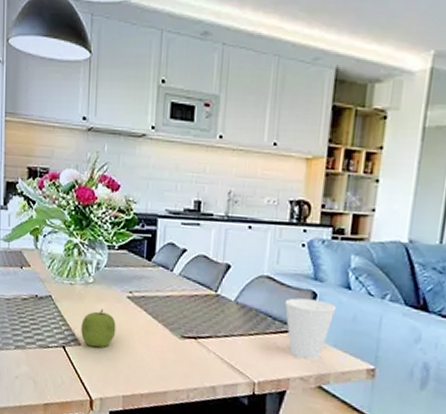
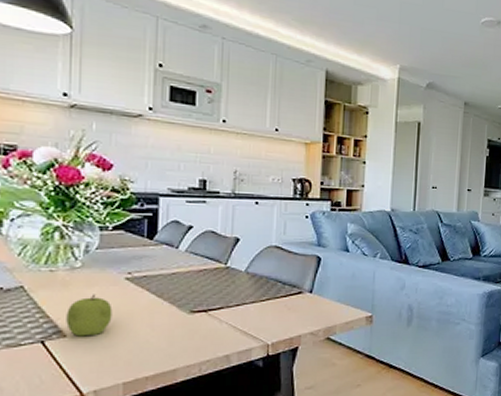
cup: present [284,298,337,360] -> none [292,263,338,316]

